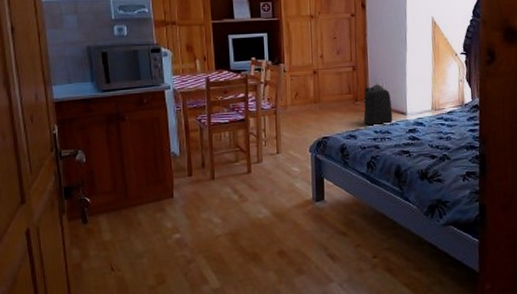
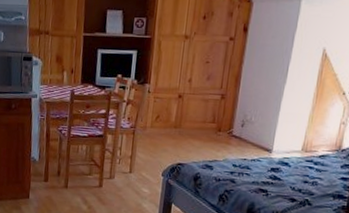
backpack: present [363,85,393,126] -> none [223,117,258,159]

